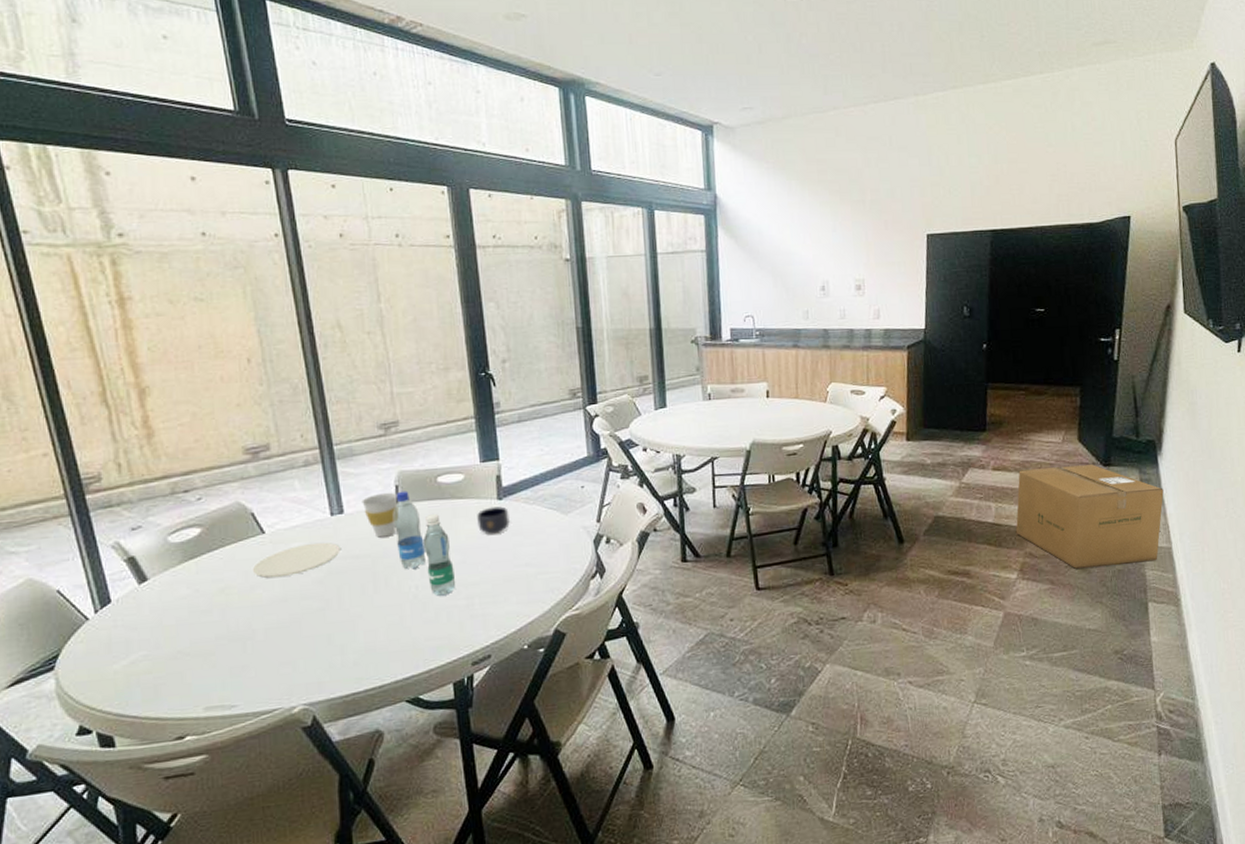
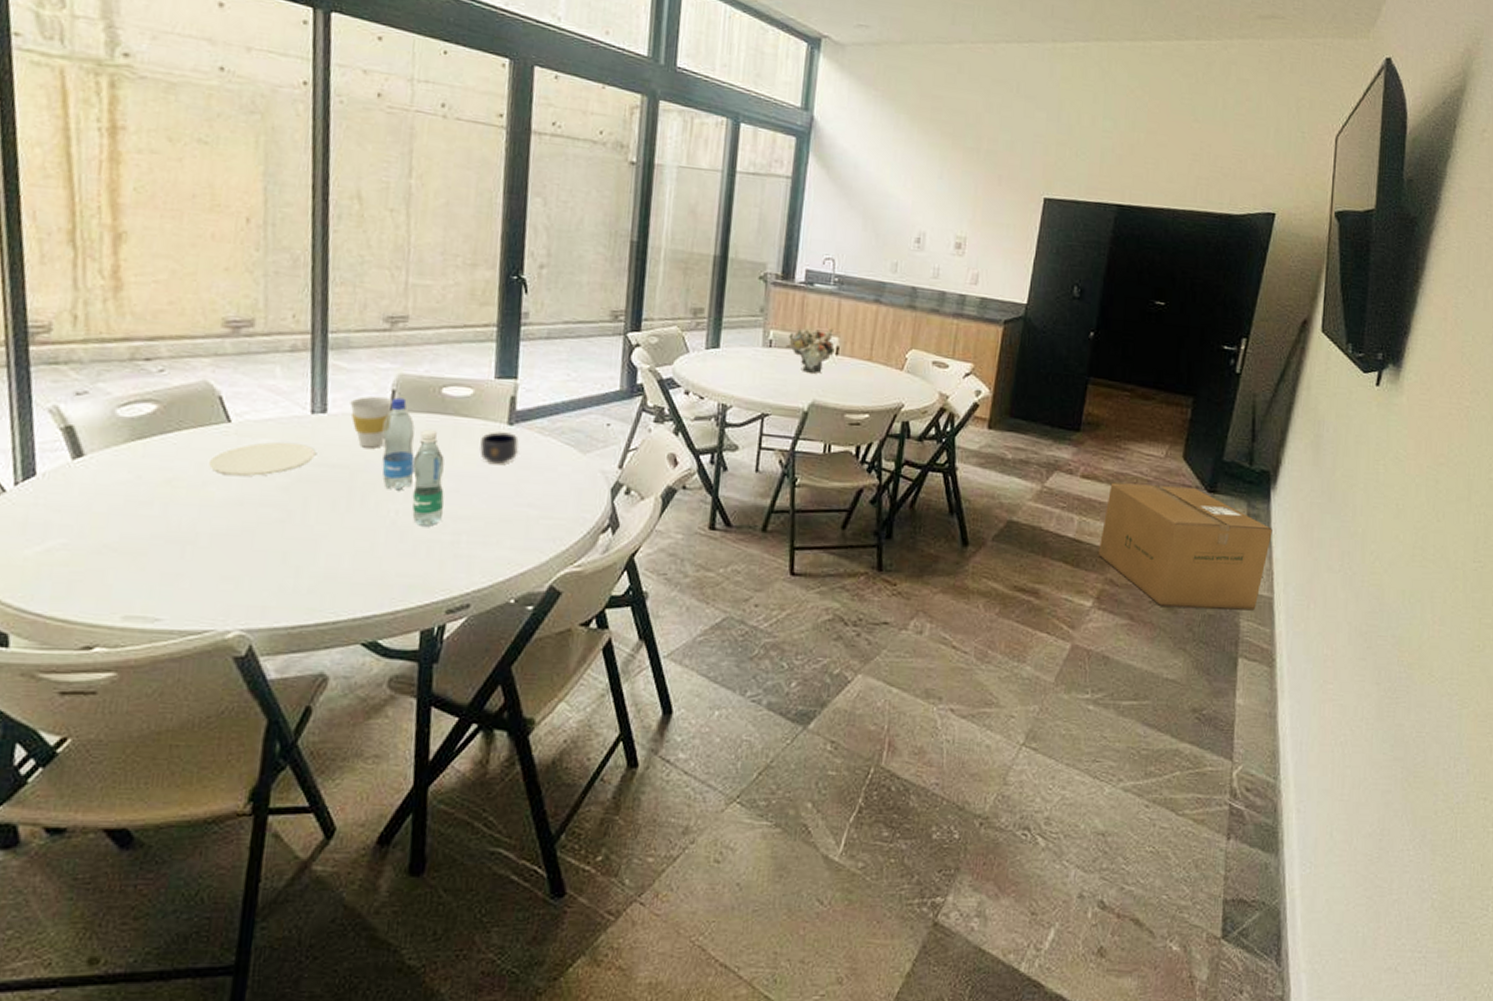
flower arrangement: none [722,376,765,417] -> present [785,329,835,373]

